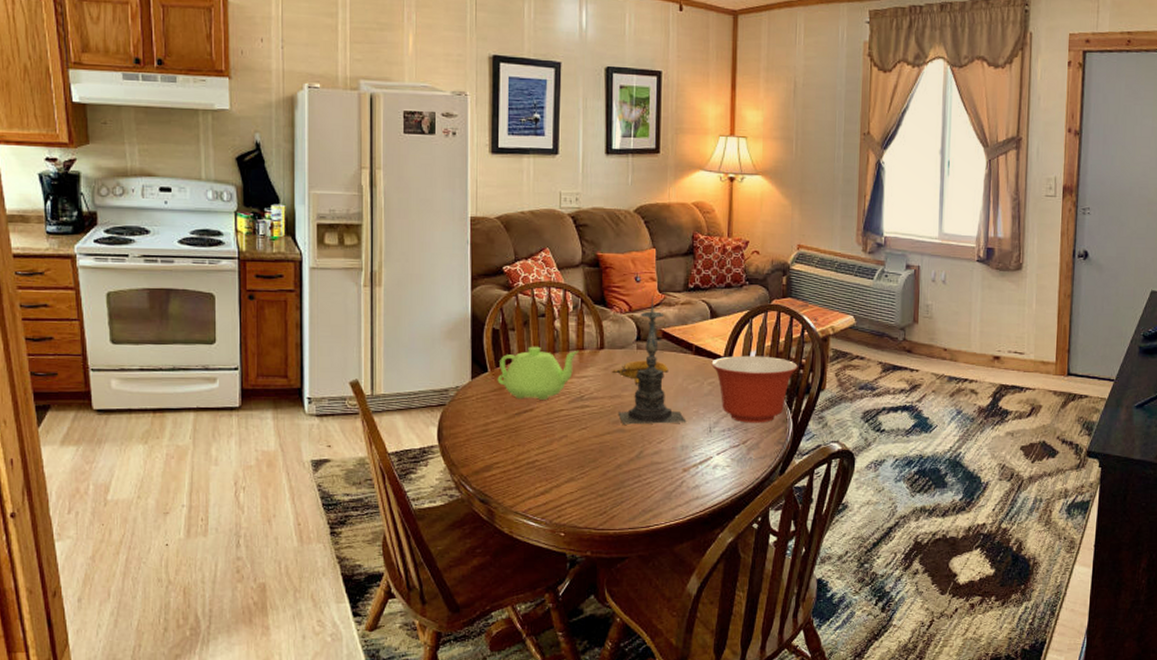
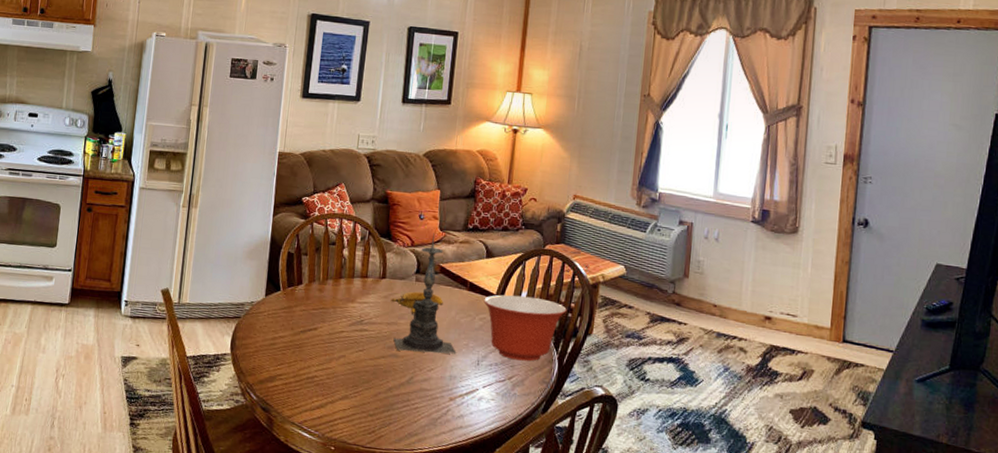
teapot: present [497,346,578,400] -> none [287,270,362,321]

